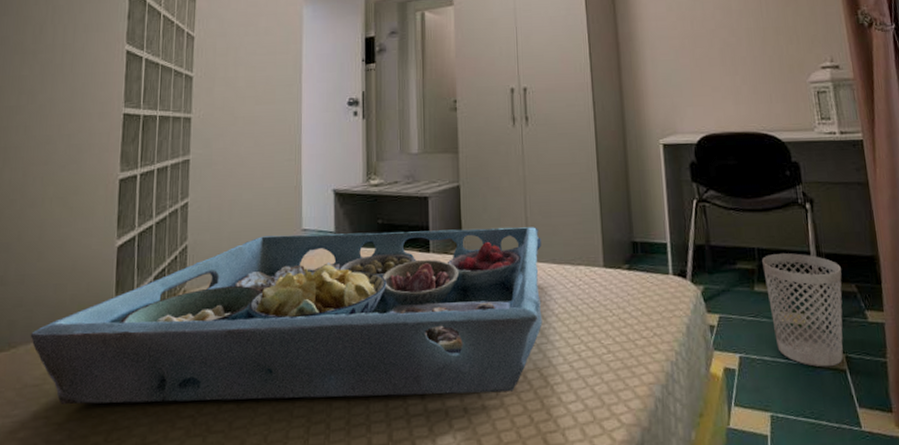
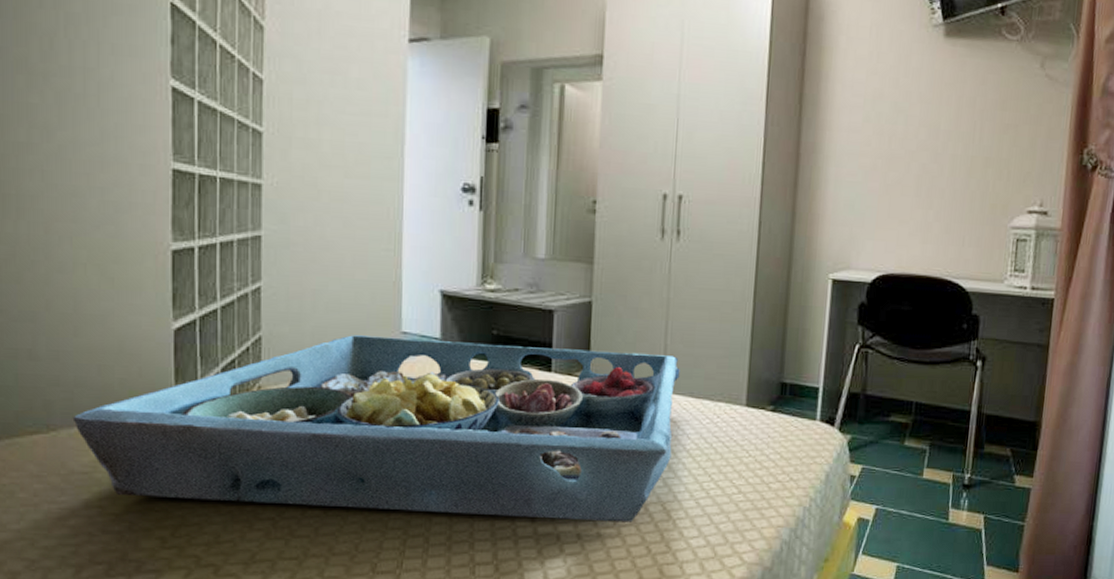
wastebasket: present [762,253,843,367] -> none [916,410,1000,526]

